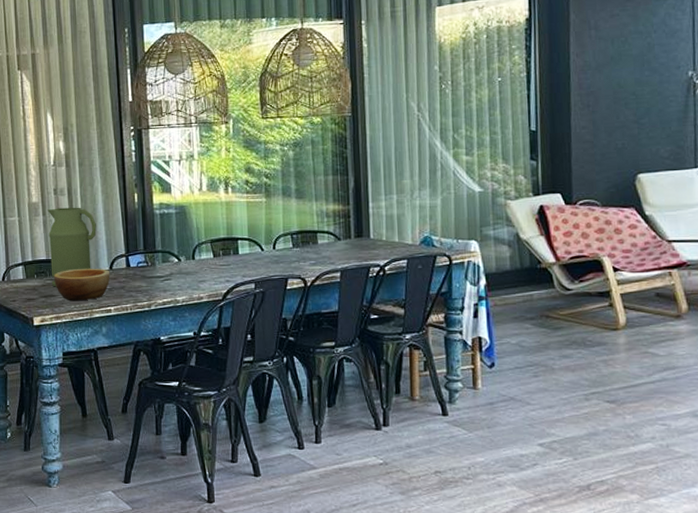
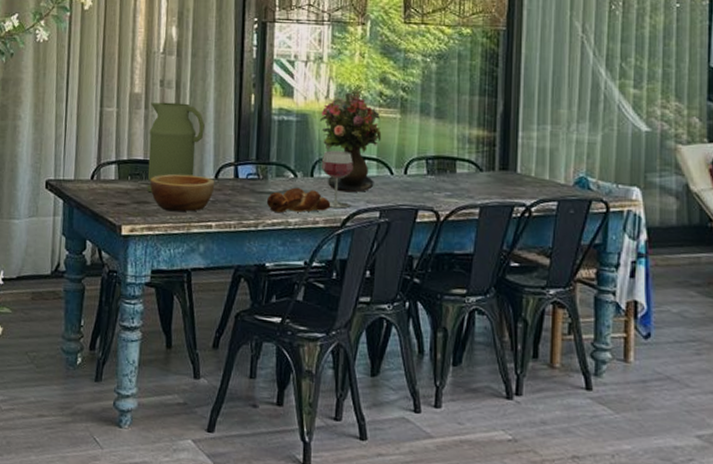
bread loaf: none [156,270,212,294] -> present [266,187,331,213]
bouquet: none [195,179,251,270] -> present [319,88,382,193]
wineglass: none [200,235,229,284] -> present [321,150,353,209]

